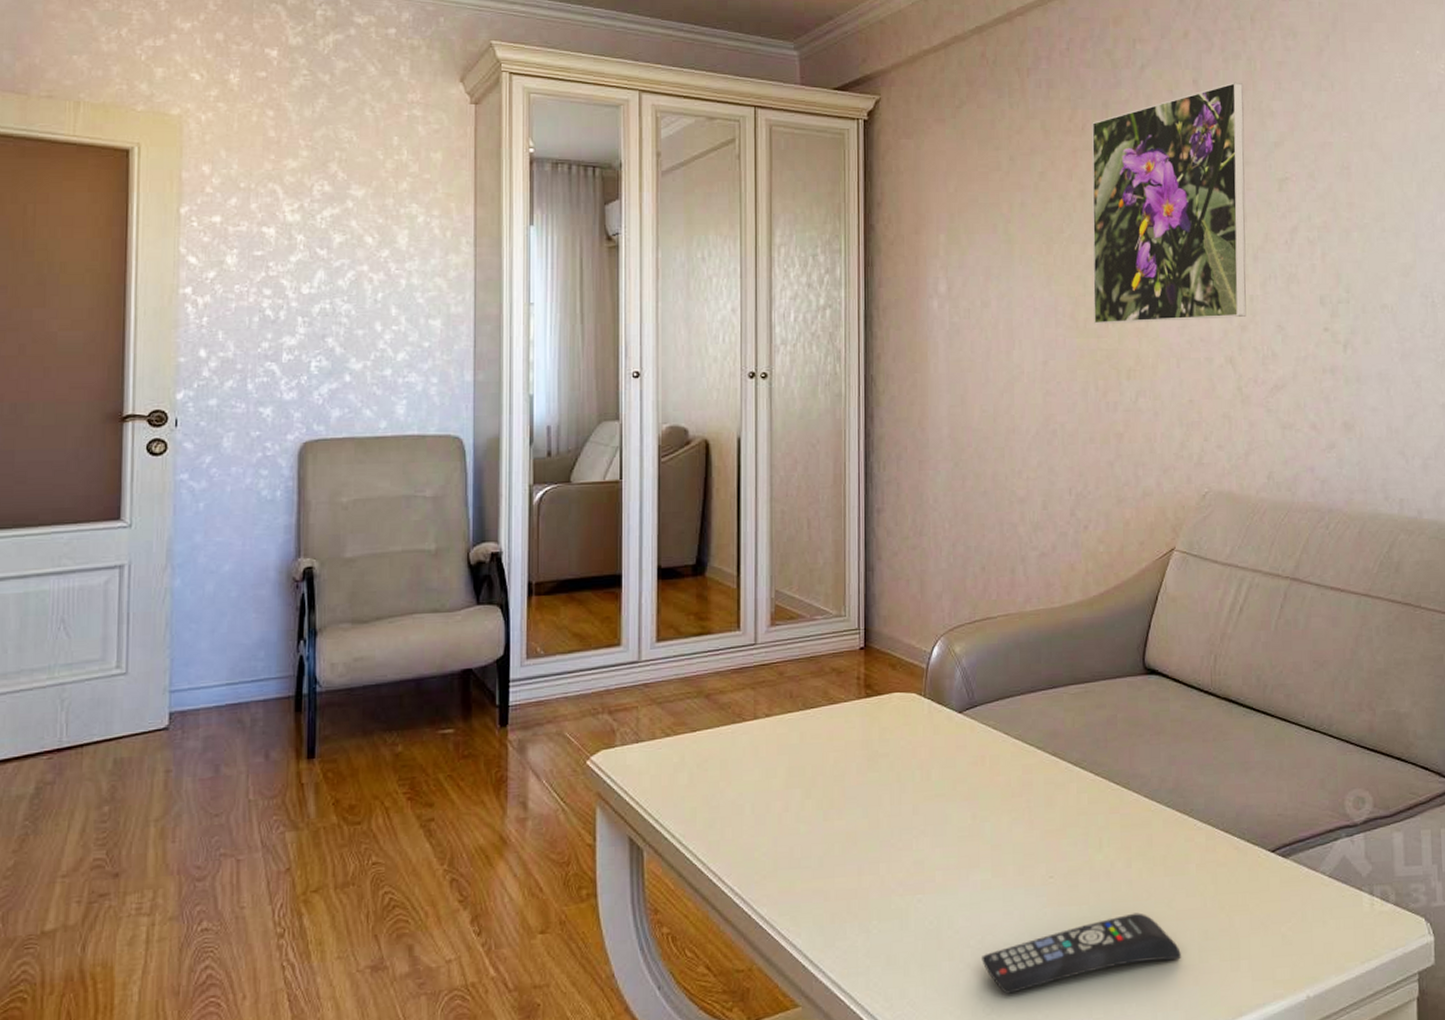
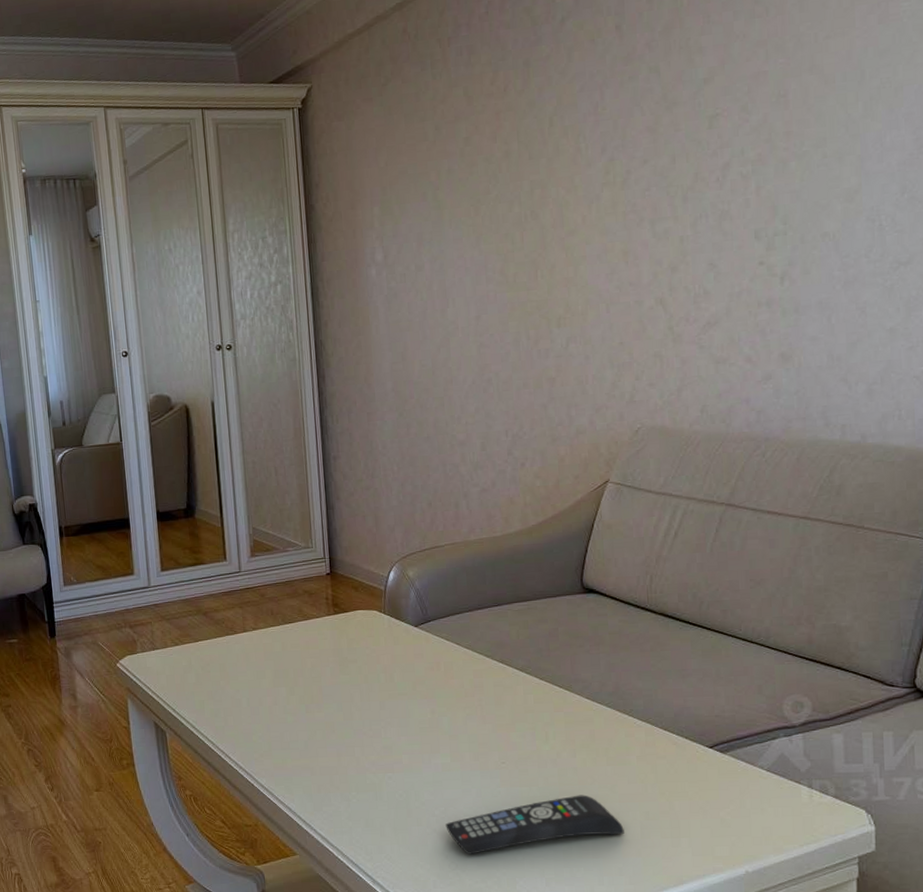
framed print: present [1092,82,1247,324] -> none [514,21,677,278]

